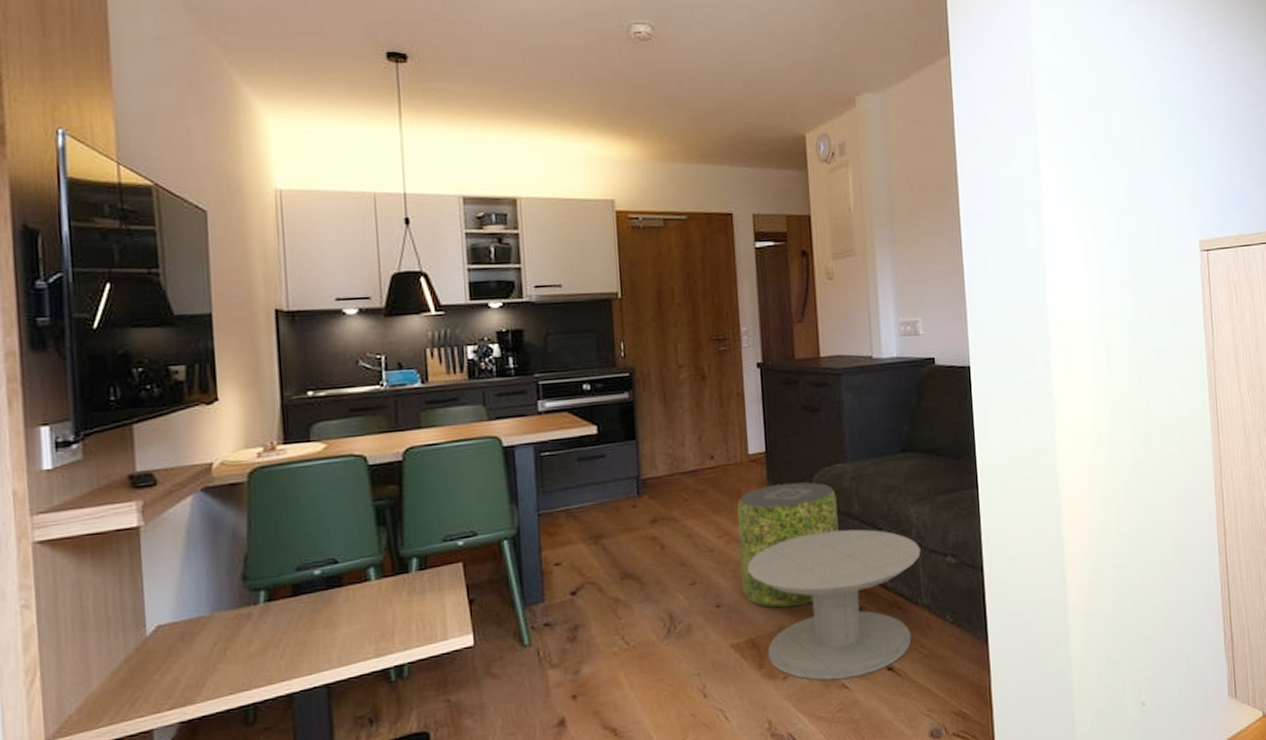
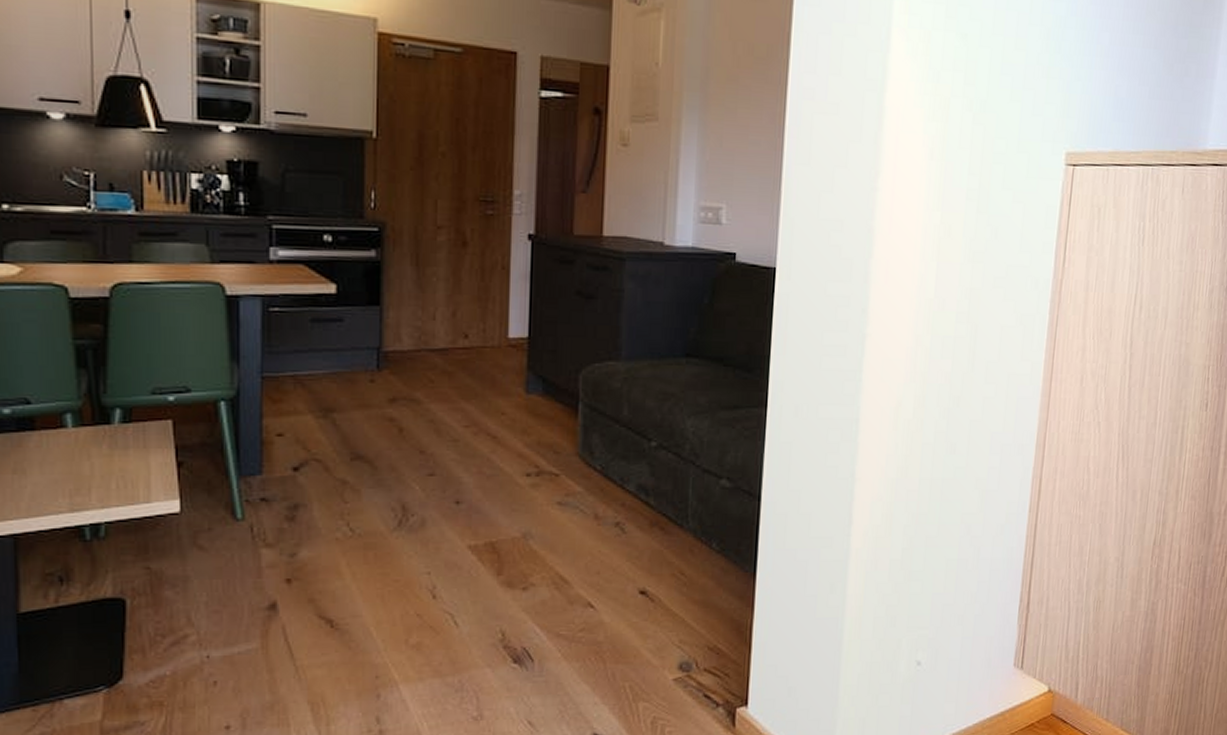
pouf: present [736,482,839,608] -> none [486,375,604,512]
side table: present [747,529,921,681] -> none [495,435,693,597]

